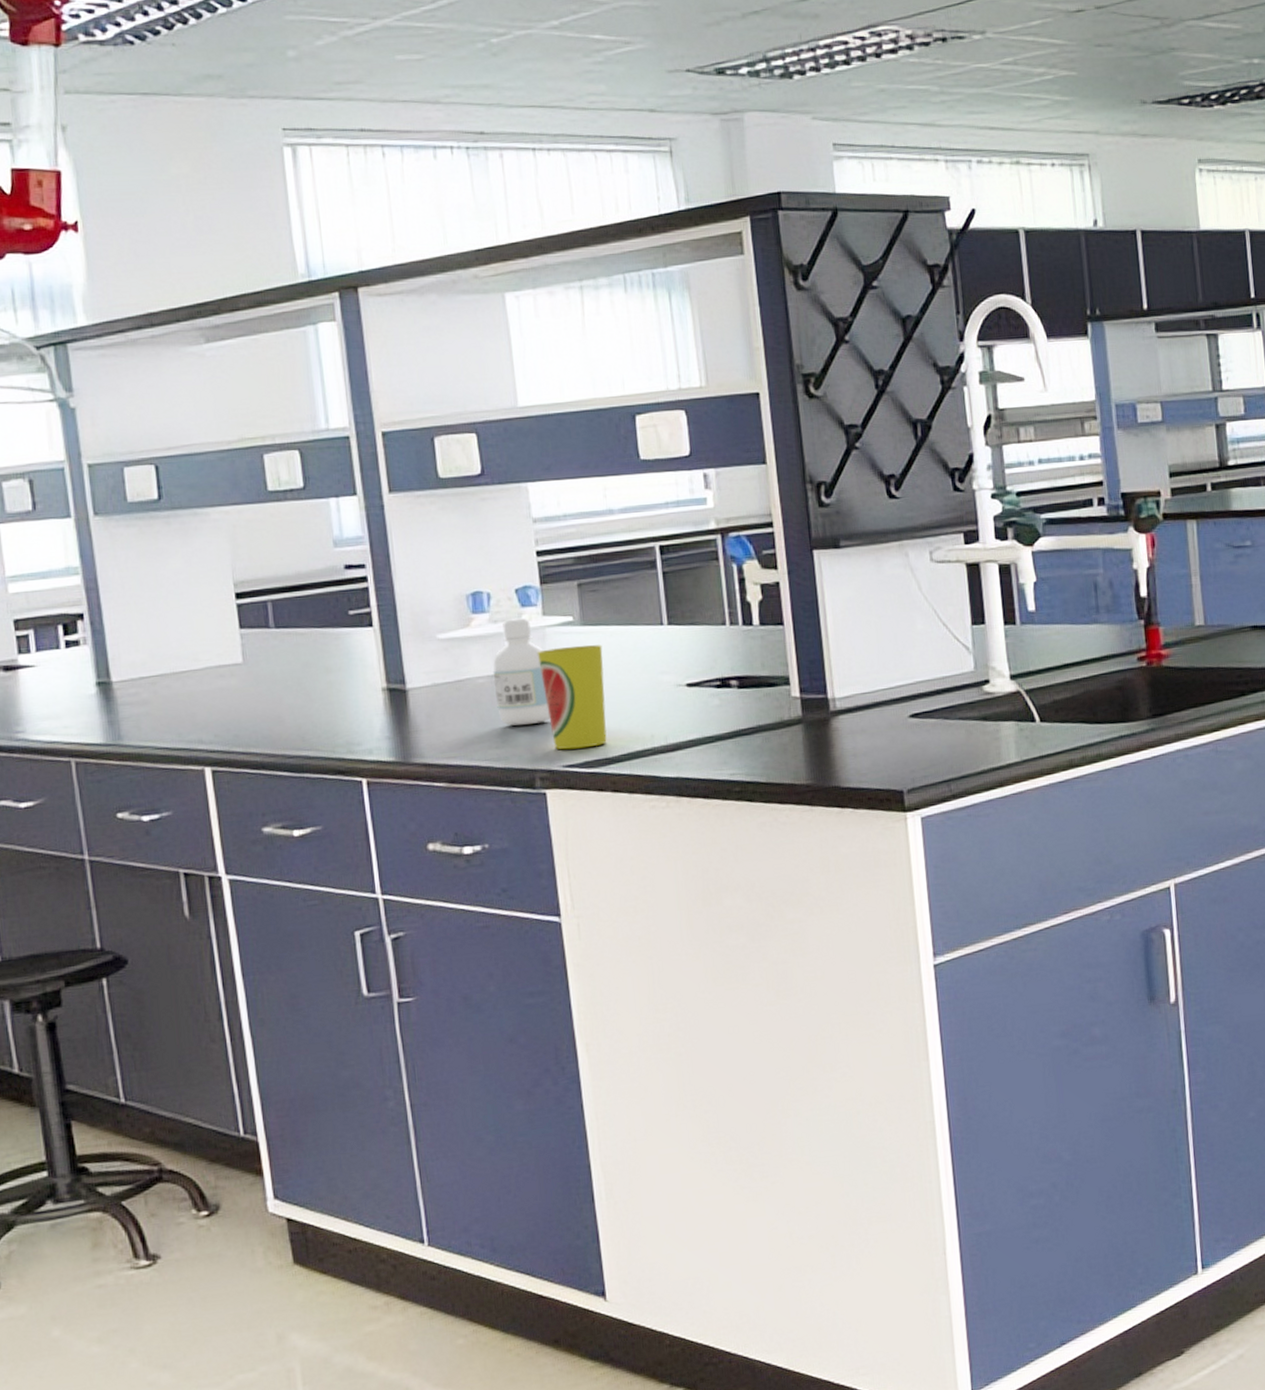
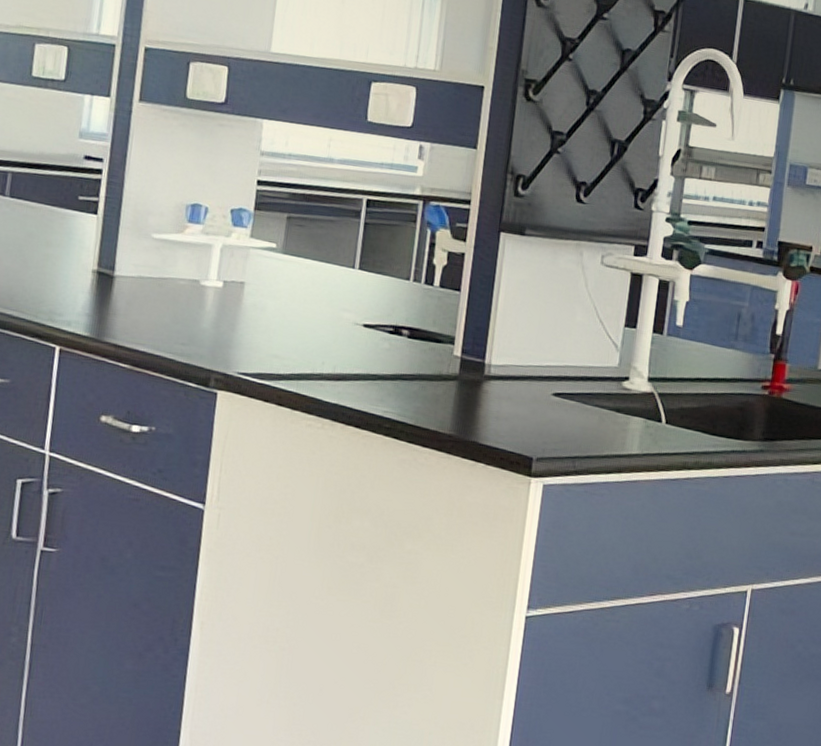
bottle: present [492,617,551,726] -> none [191,234,244,331]
cup: present [537,645,607,750] -> none [234,267,297,362]

